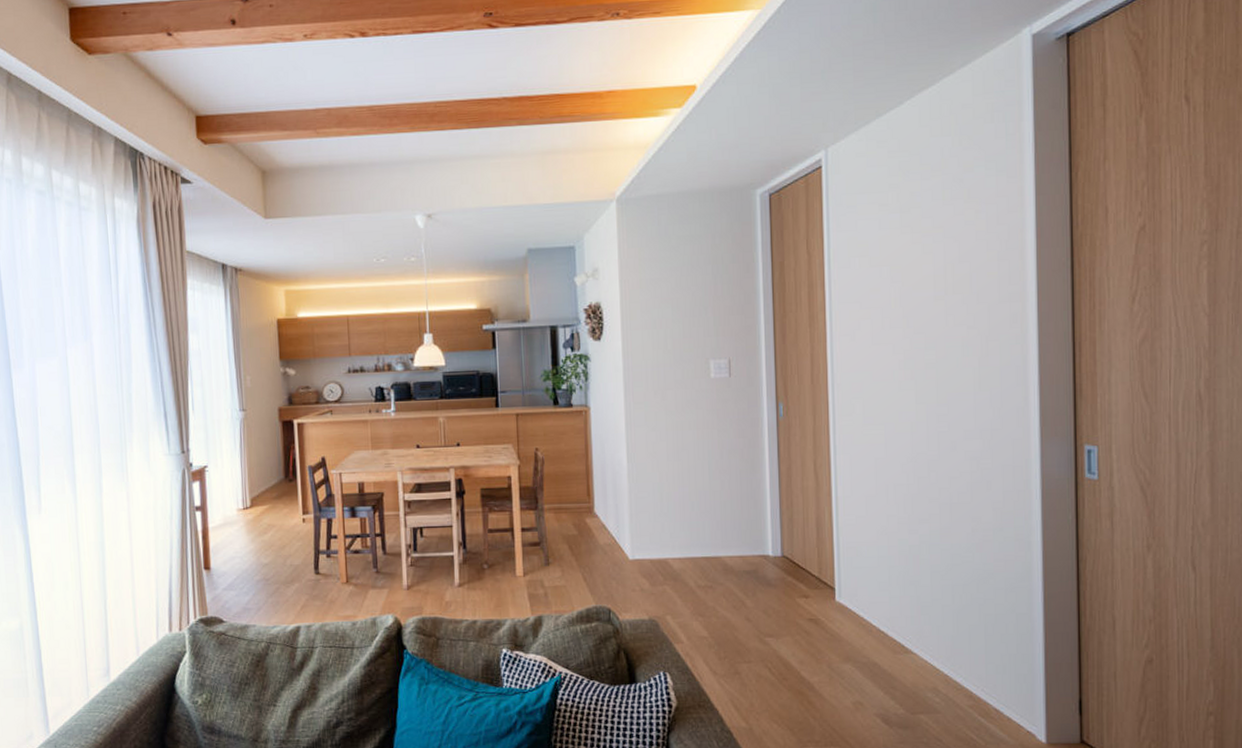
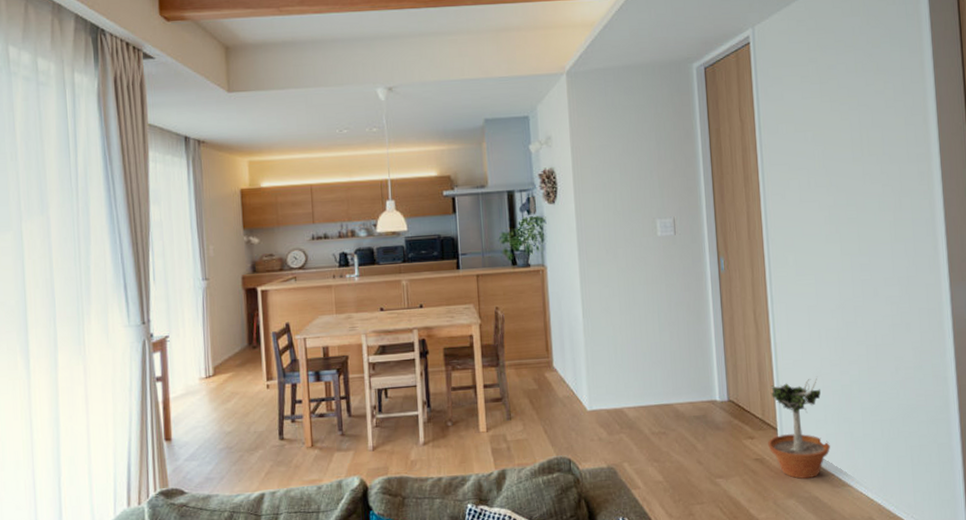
potted tree: none [824,537,893,643] -> present [768,378,830,479]

